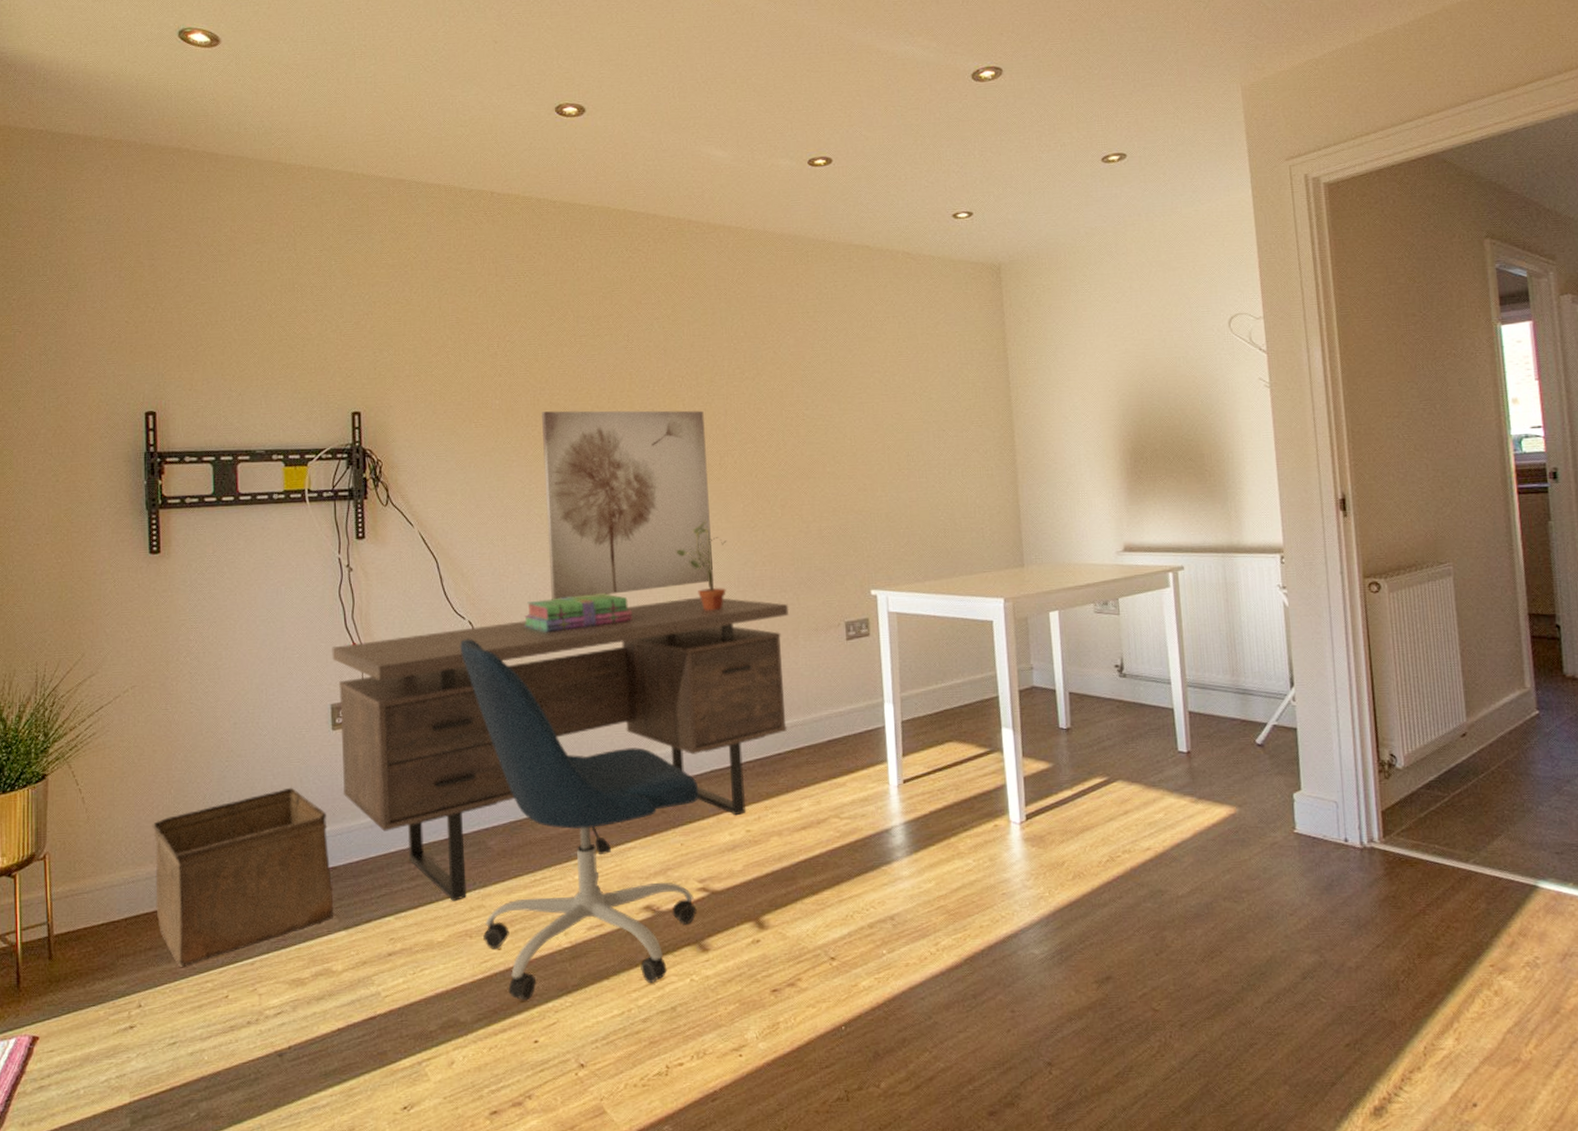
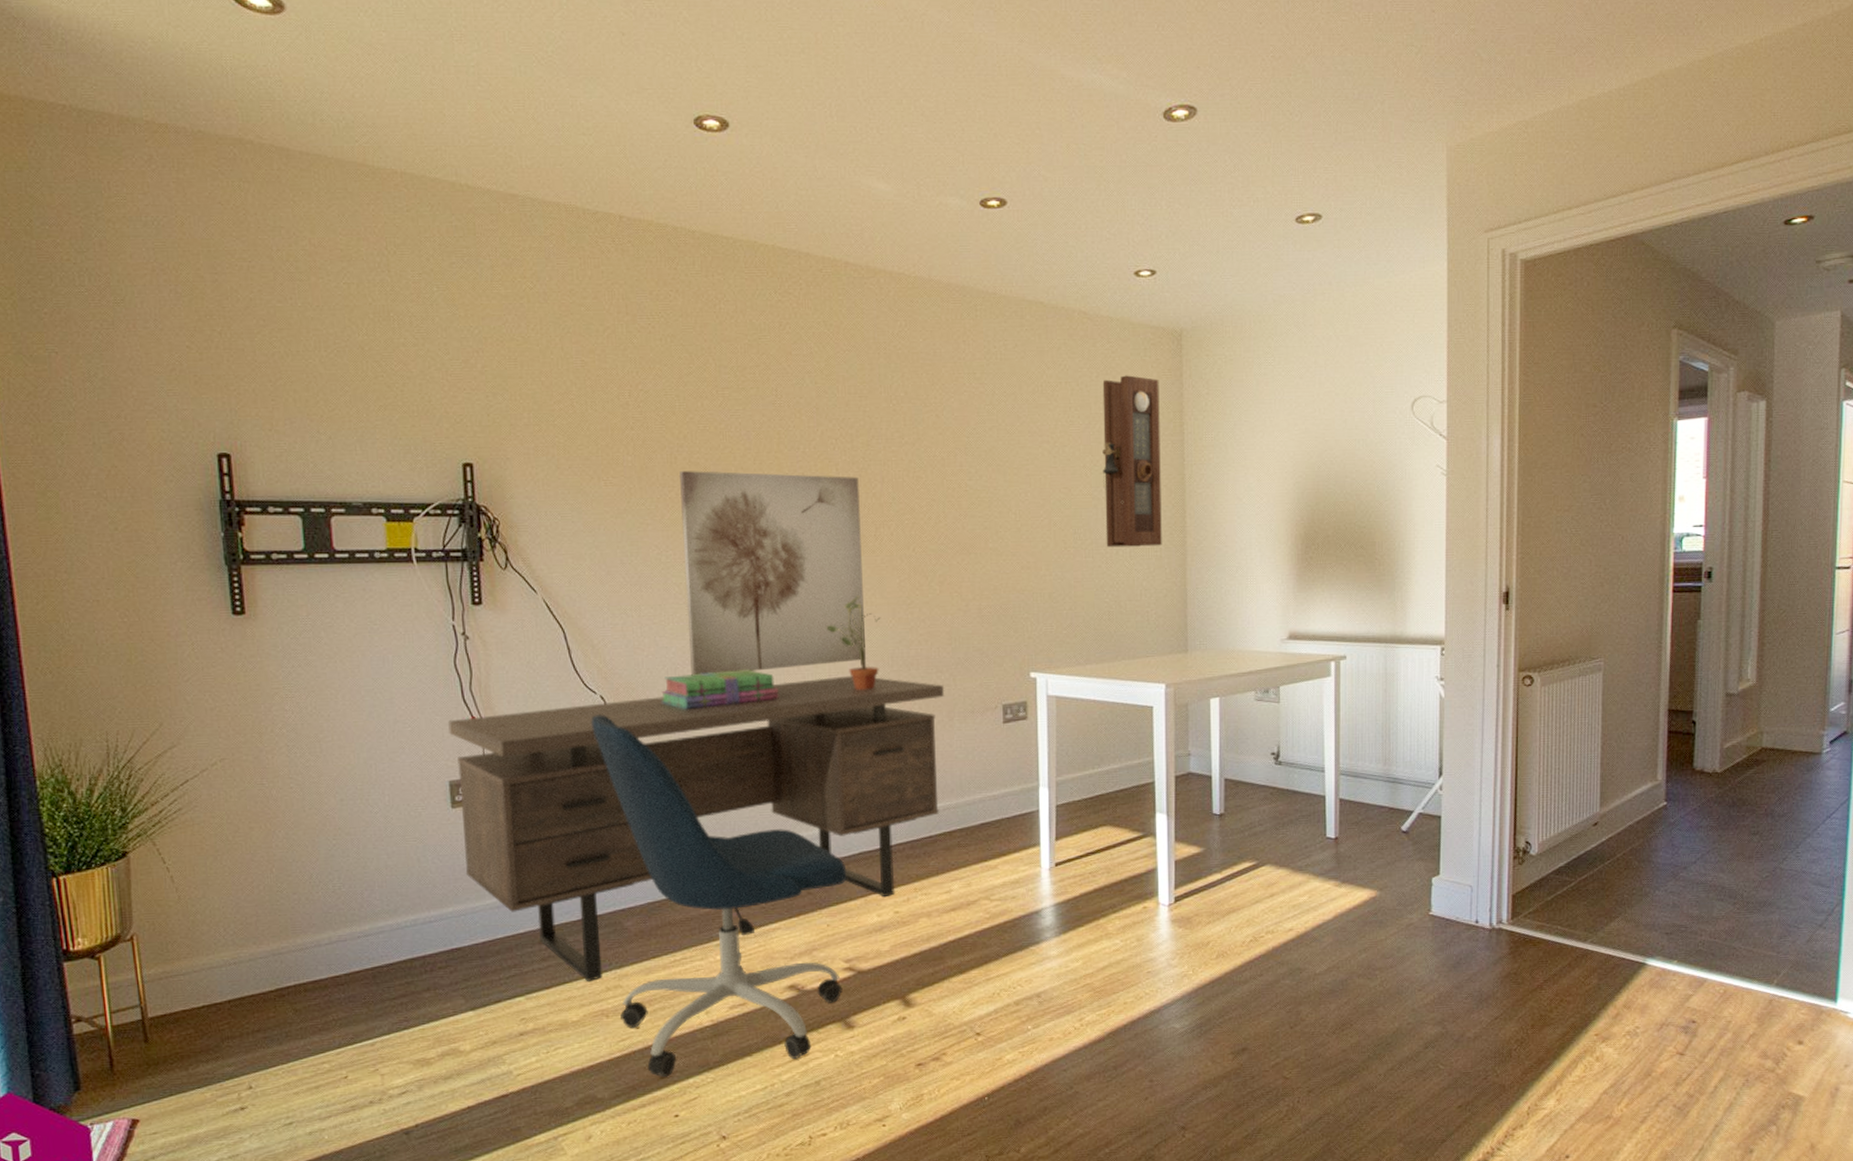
storage bin: present [152,787,334,967] -> none [252,867,460,1049]
pendulum clock: none [927,307,993,468] -> present [1102,375,1162,548]

